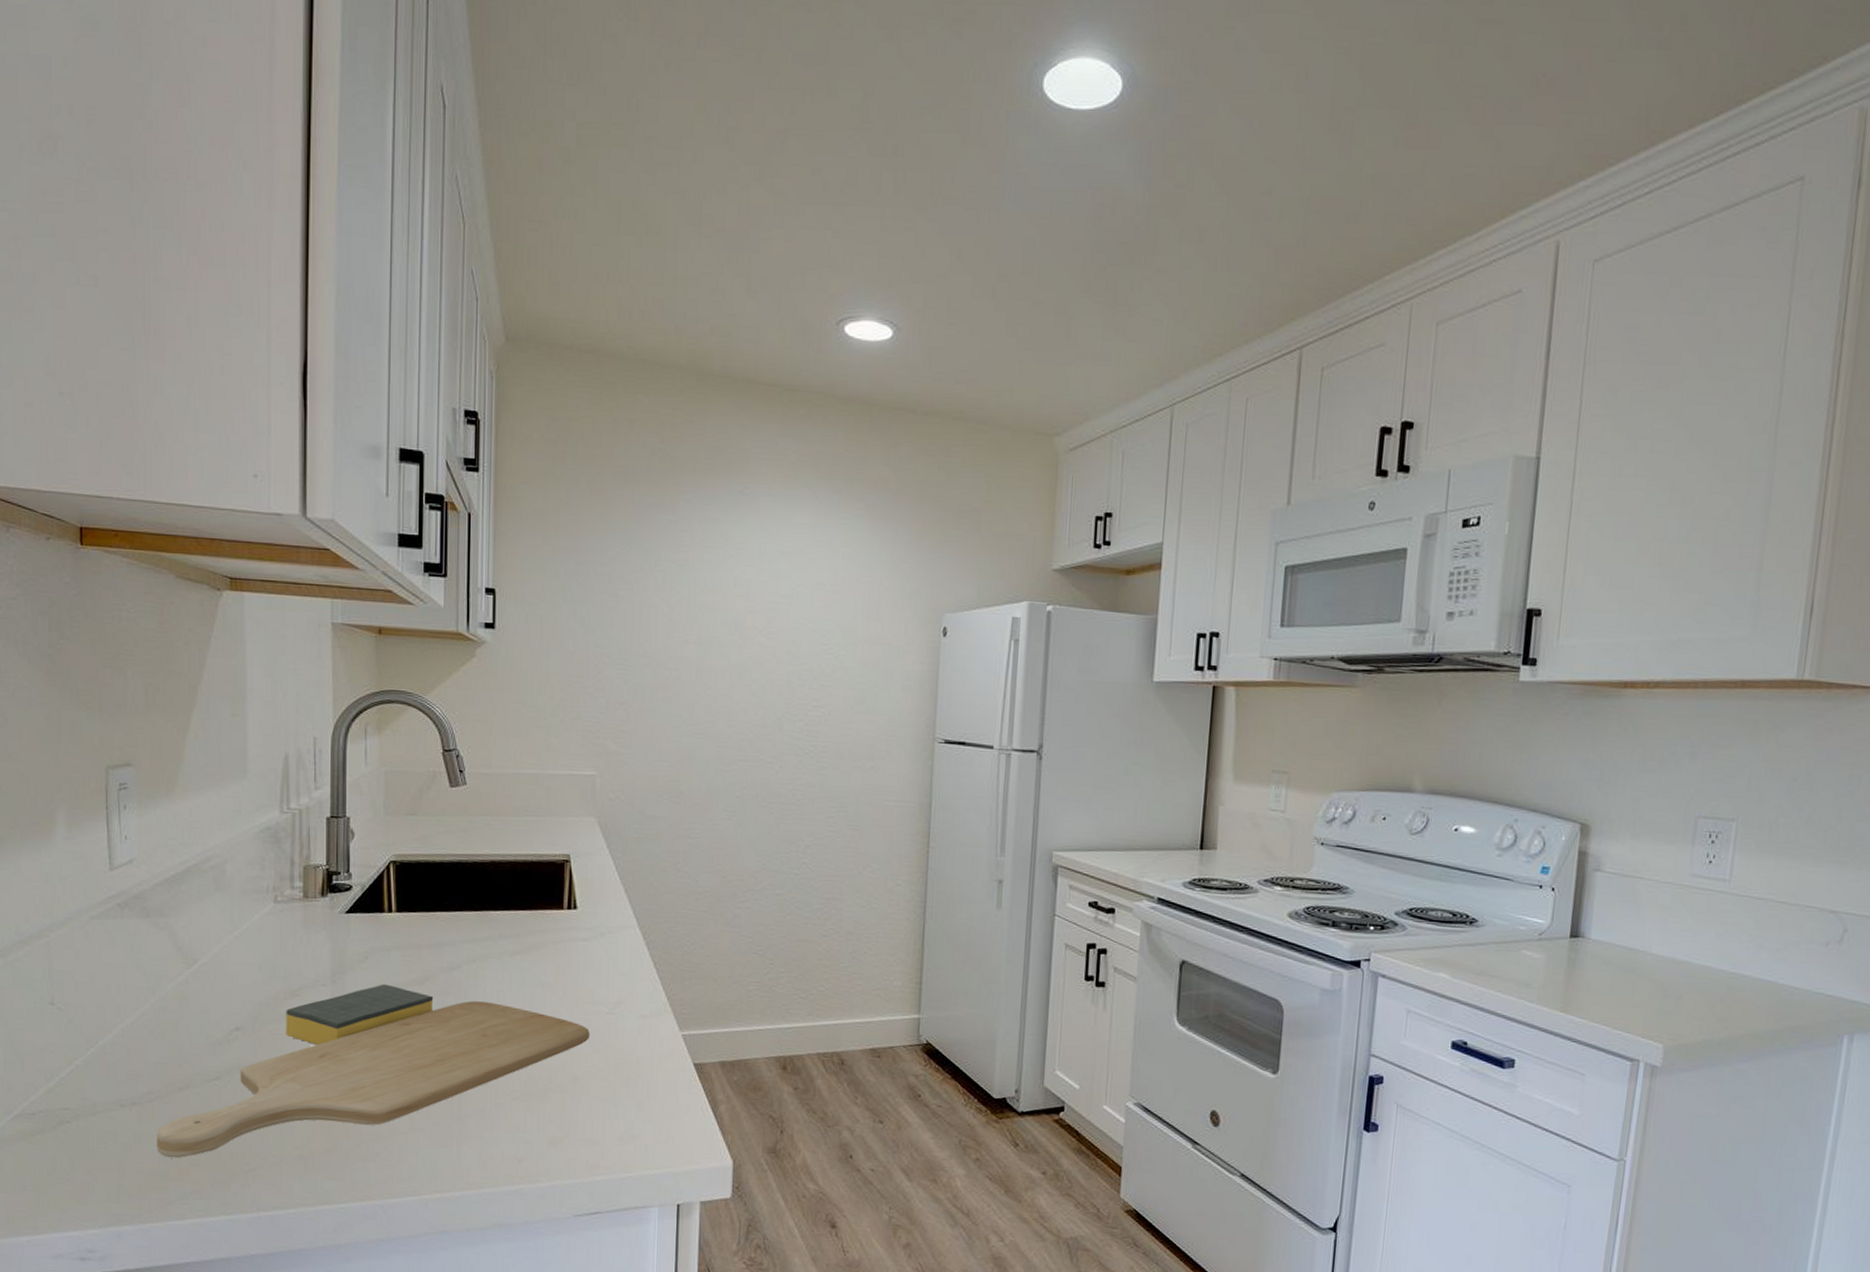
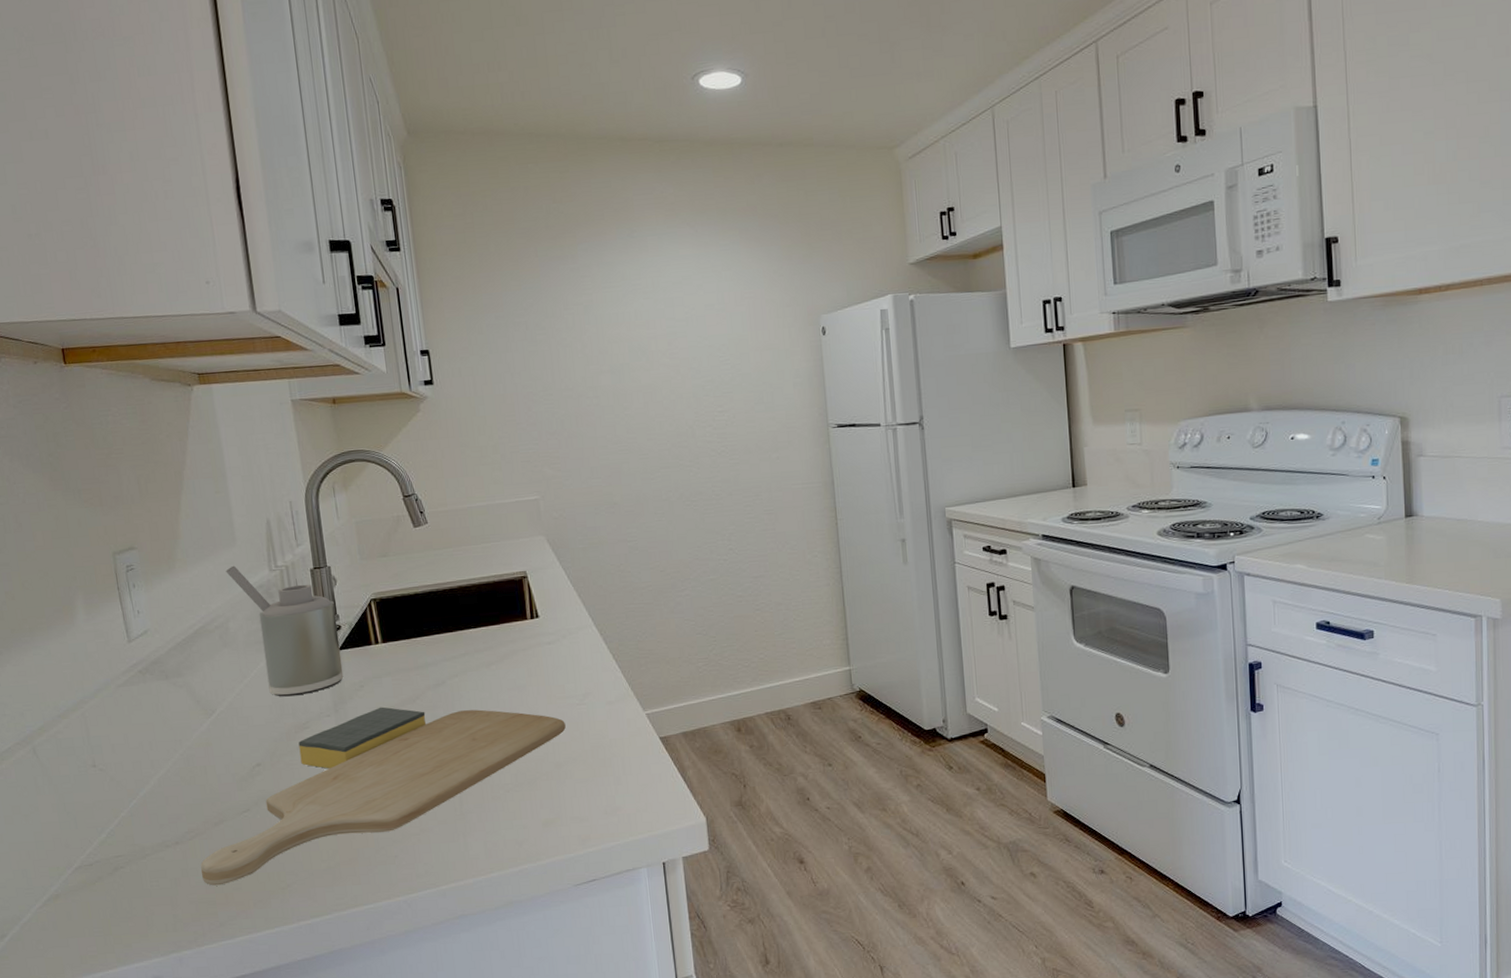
soap dispenser: none [231,800,348,958] -> present [226,565,344,697]

